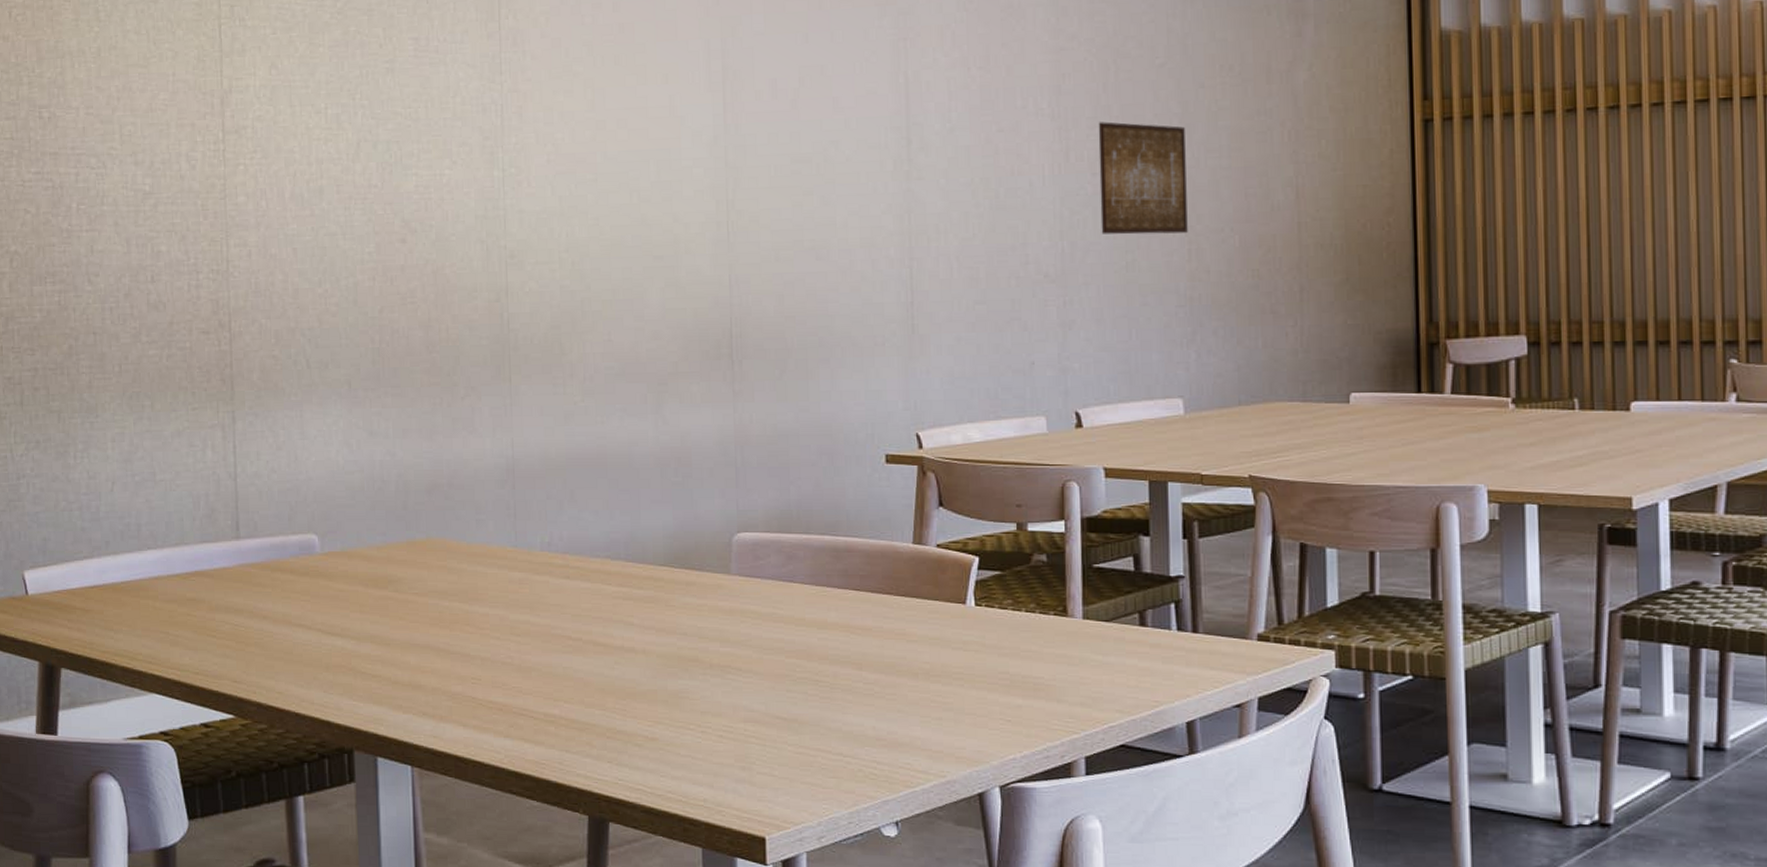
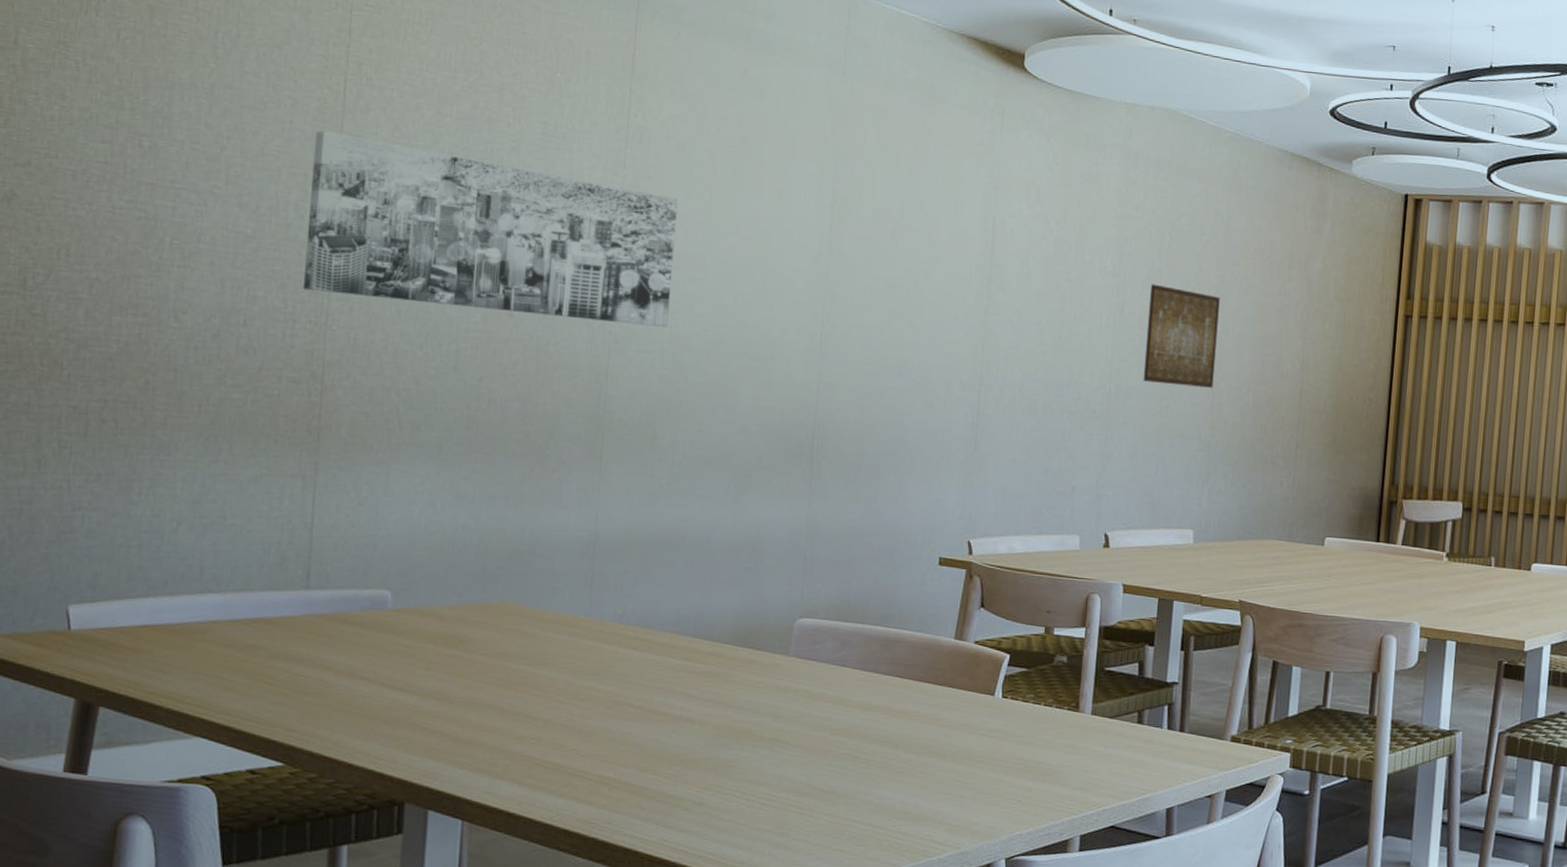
wall art: none [197,78,564,240] -> present [303,130,678,327]

